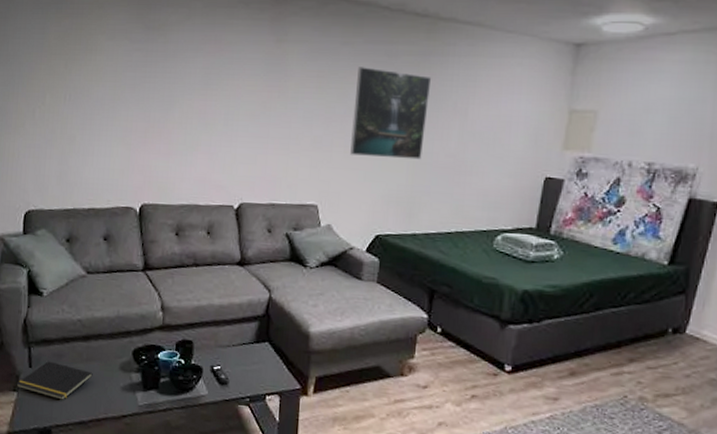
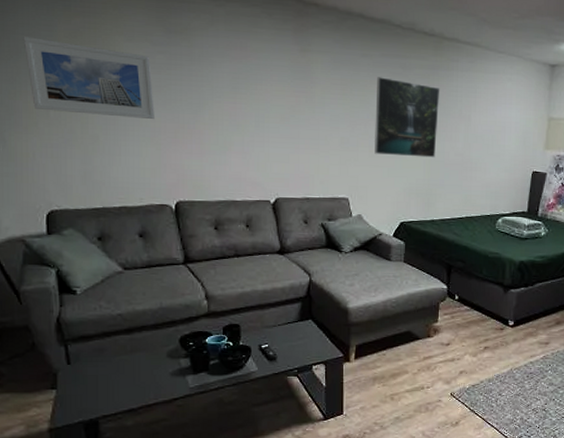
notepad: present [16,361,93,400] -> none [54,356,139,392]
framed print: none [19,41,128,119] -> present [23,37,154,120]

